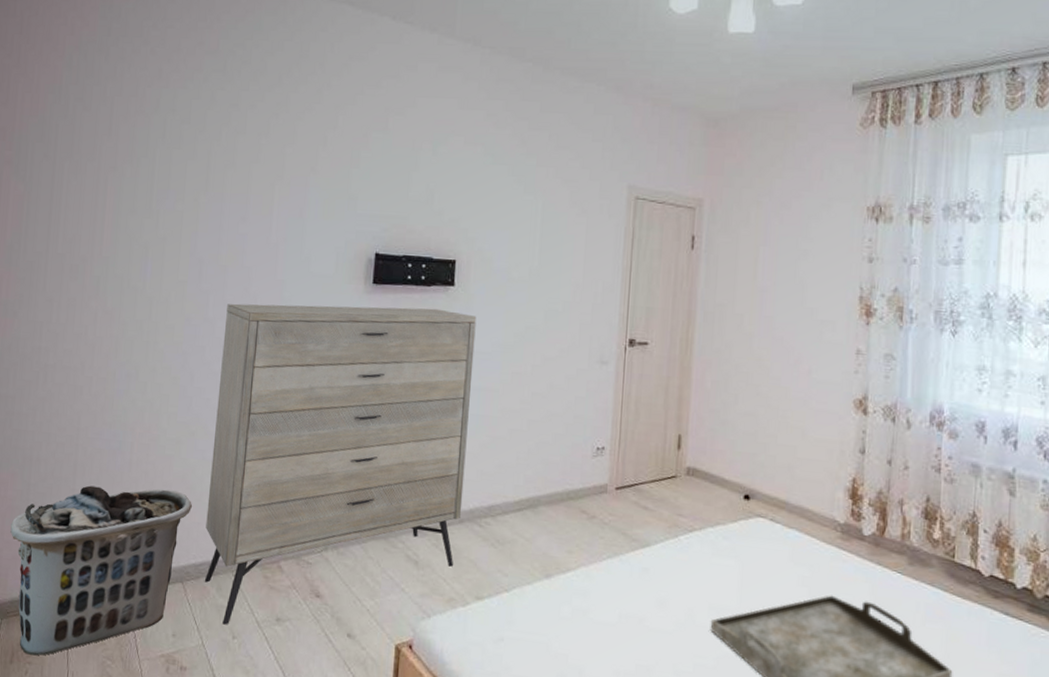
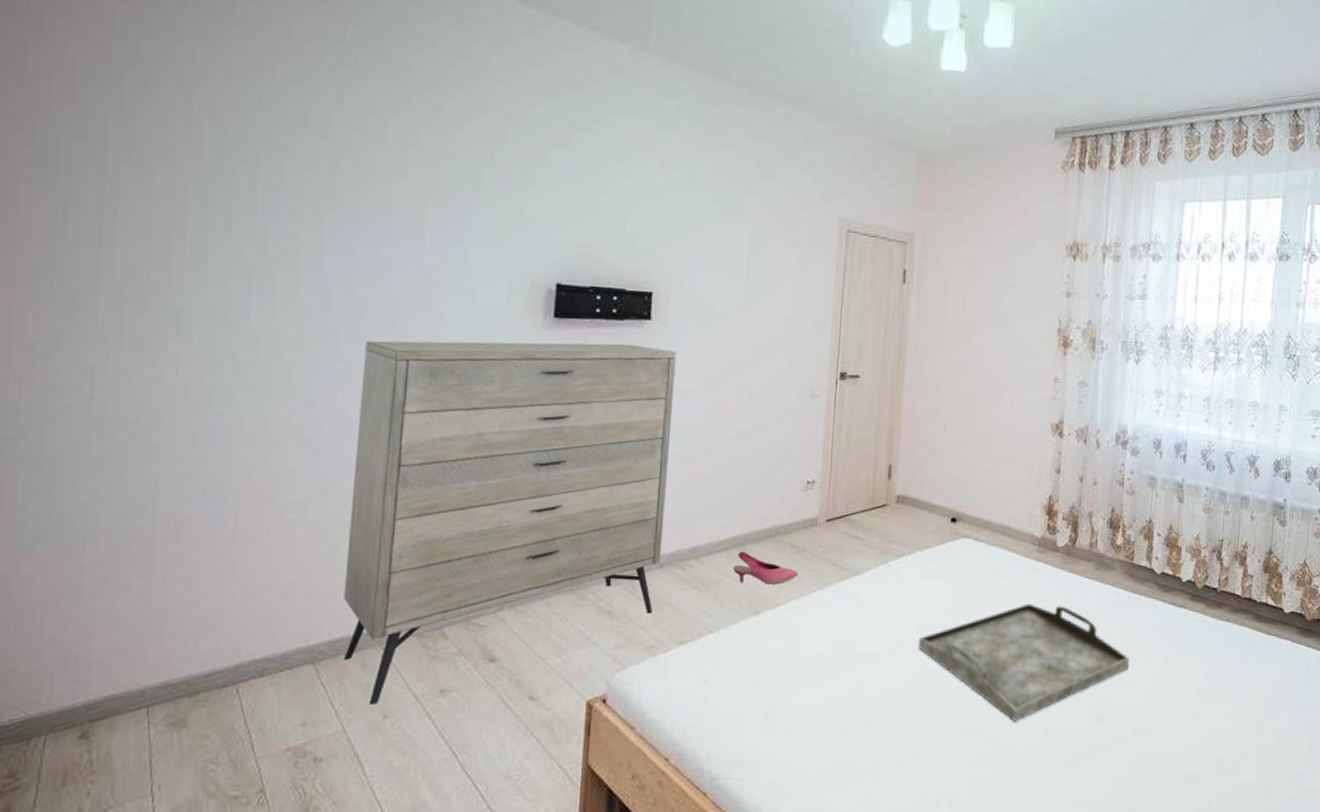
clothes hamper: present [10,485,193,656] -> none [55,559,325,772]
shoe: none [526,513,589,549] -> present [733,551,799,585]

